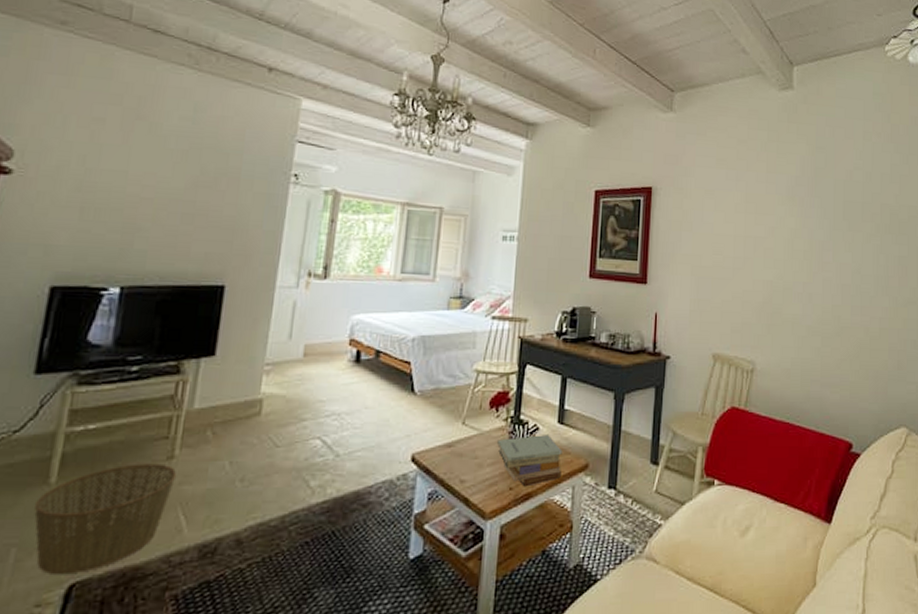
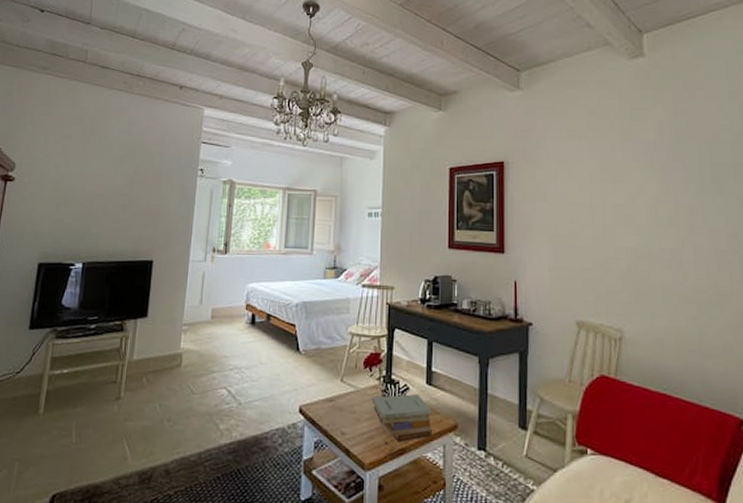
basket: present [34,463,177,575] -> none [30,402,123,487]

